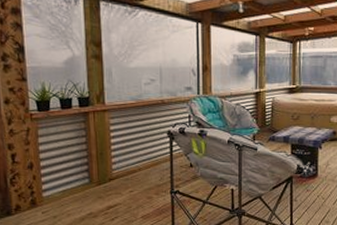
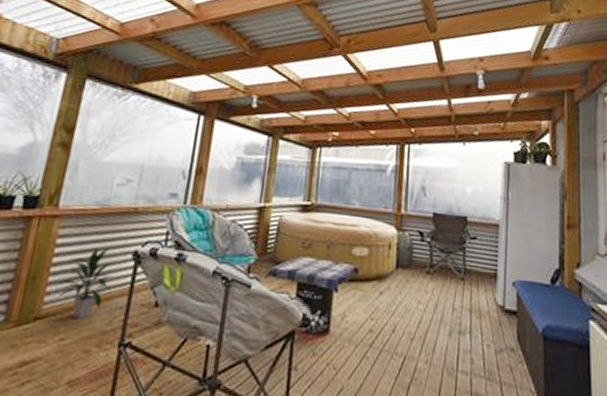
indoor plant: none [117,129,158,178] -> present [55,247,114,319]

